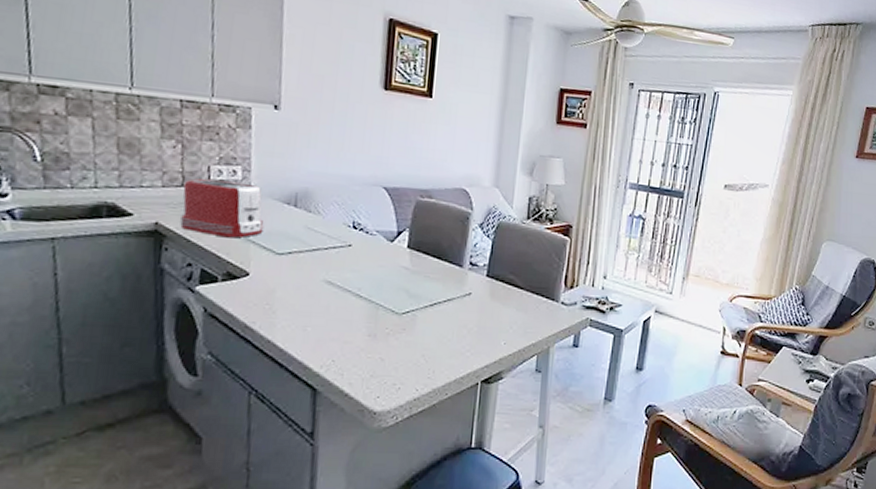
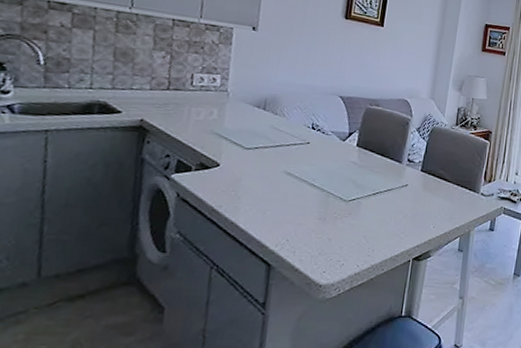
toaster: present [180,178,265,238] -> none [162,84,237,135]

